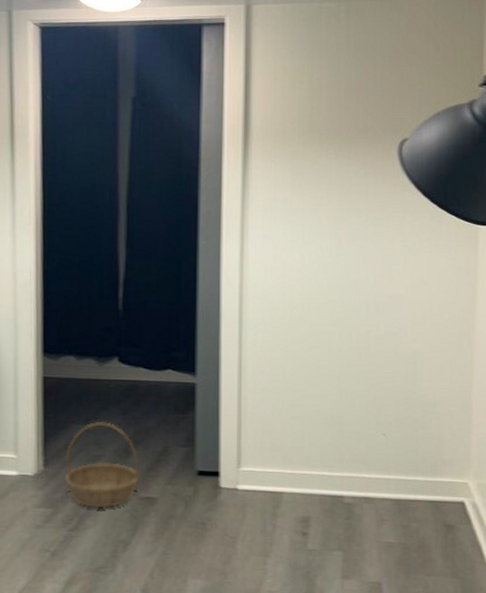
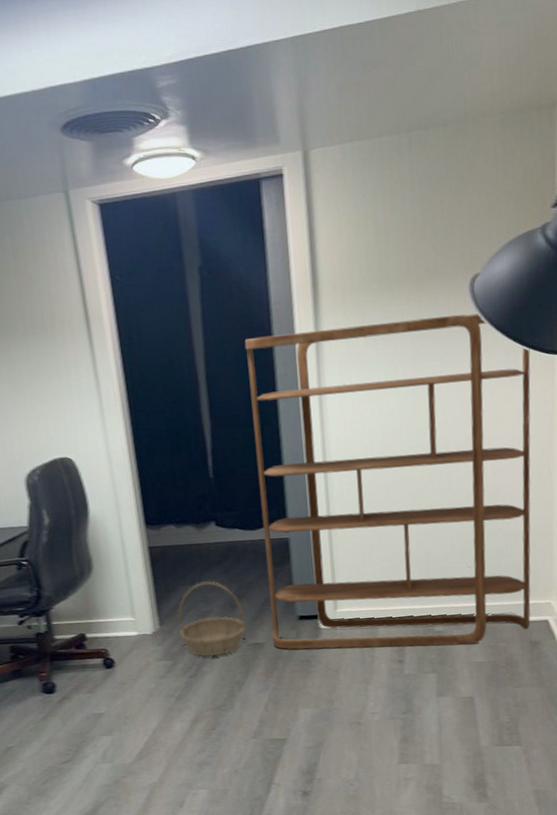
bookcase: none [167,172,455,522] -> present [244,313,531,650]

